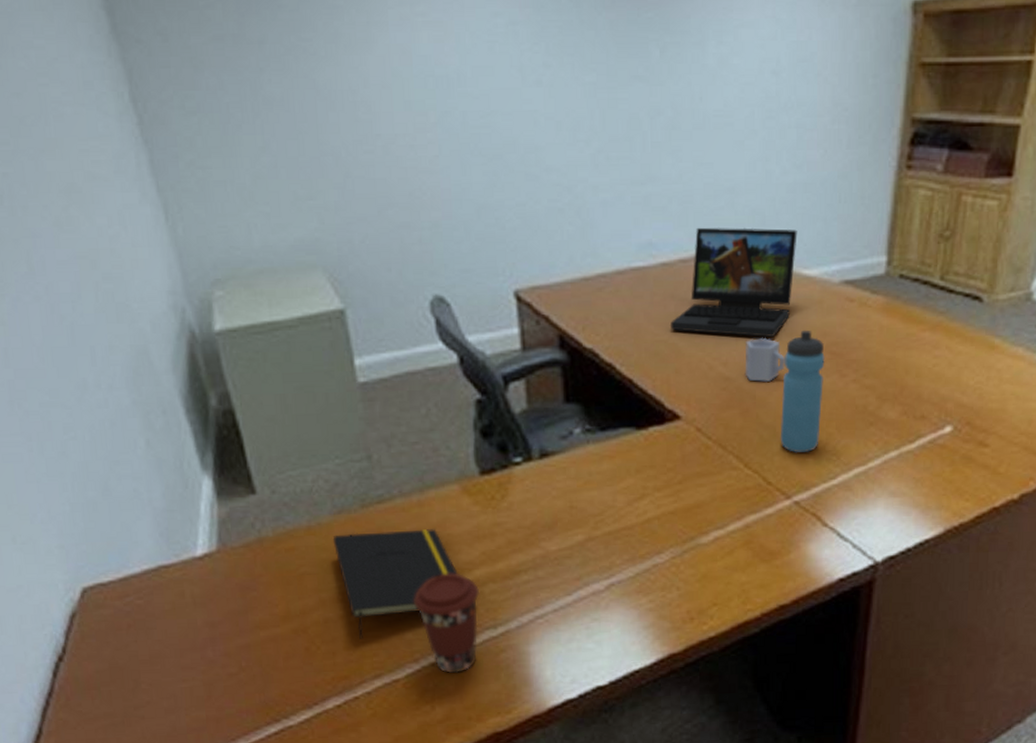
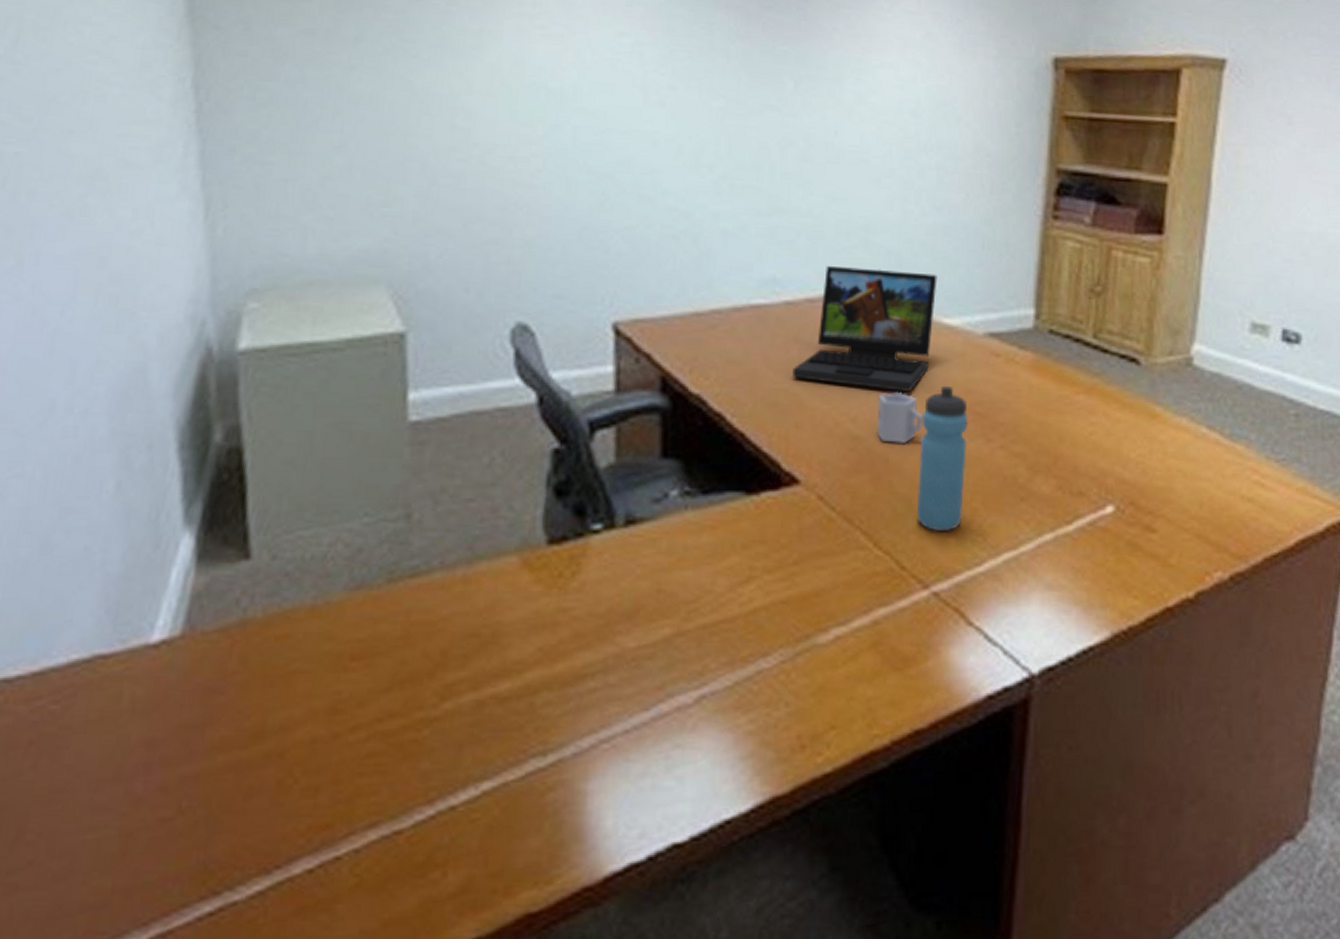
notepad: present [332,529,458,639] -> none [342,614,503,769]
coffee cup: present [414,573,480,674] -> none [439,675,530,823]

